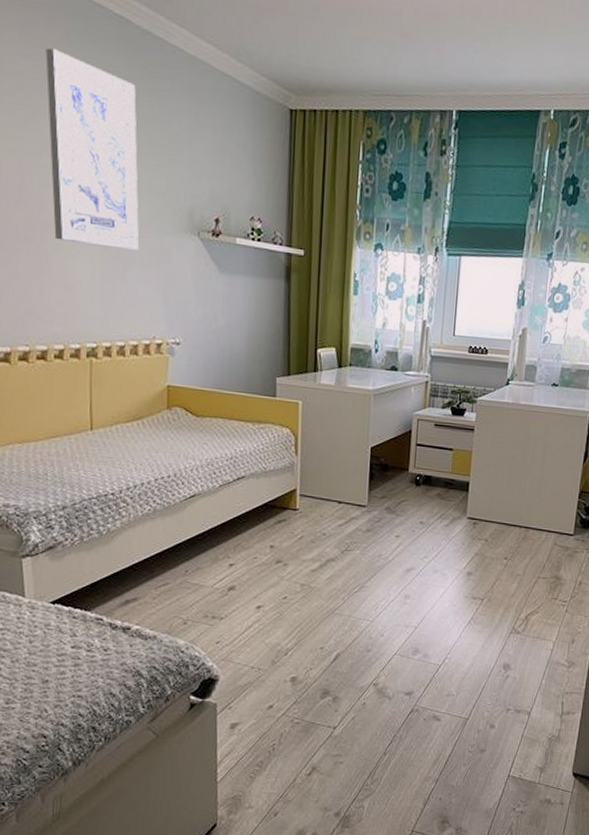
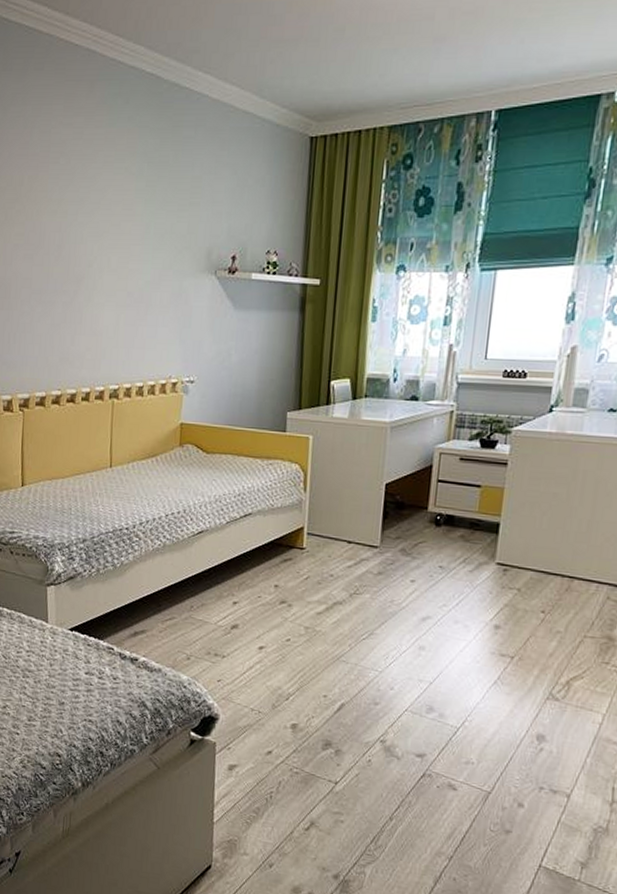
wall art: present [45,48,139,250] -> none [85,115,163,294]

